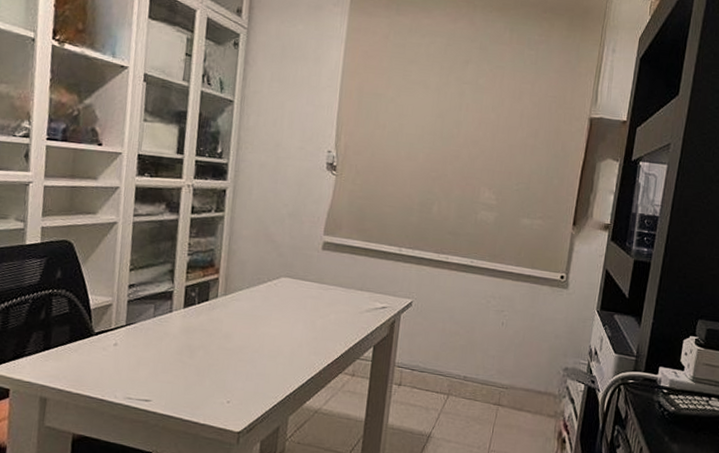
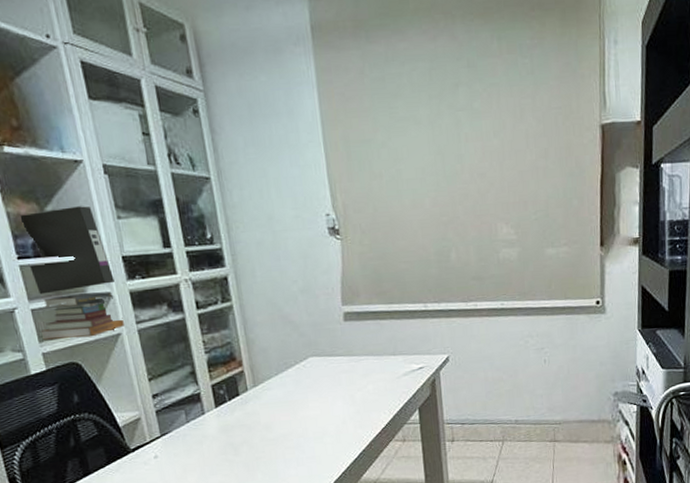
books: none [46,178,123,221] -> present [40,291,124,340]
binder: none [54,102,126,176] -> present [21,206,114,295]

